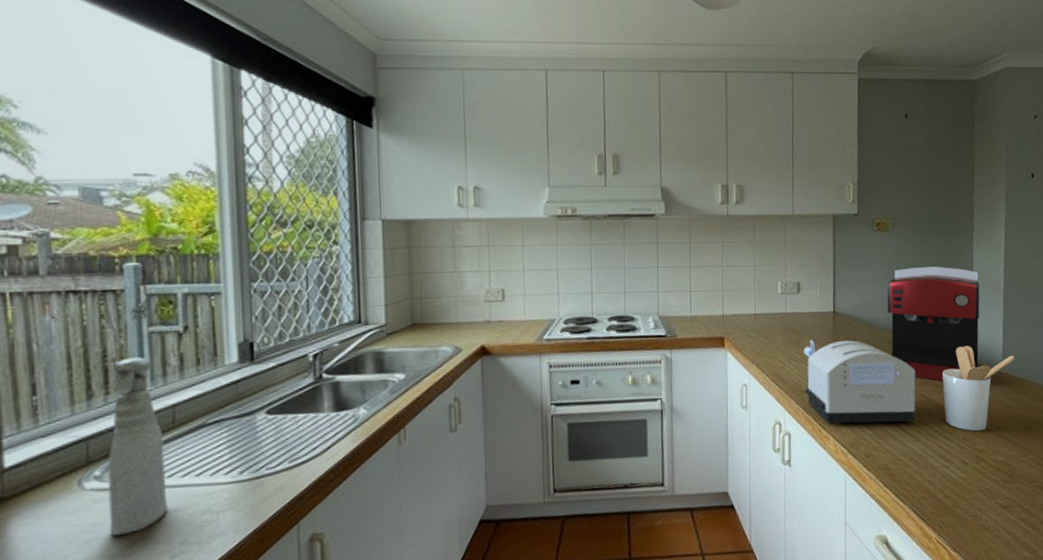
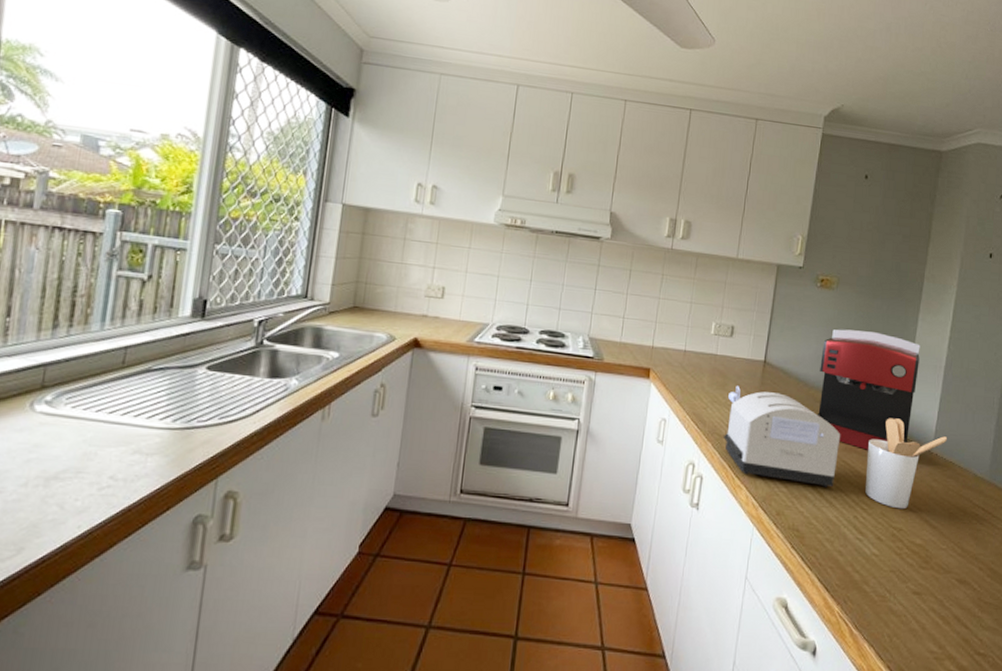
spray bottle: present [107,357,168,536] -> none [49,296,115,460]

